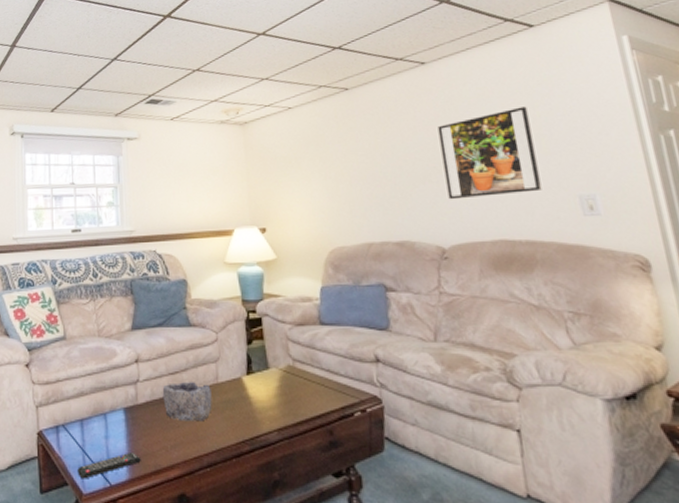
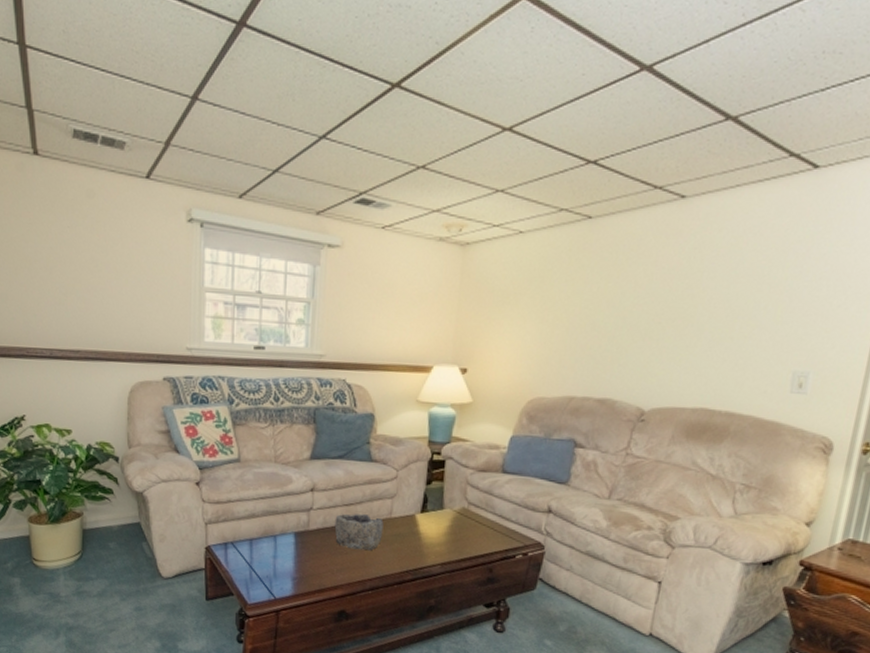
remote control: present [77,451,141,479] -> none [244,571,307,592]
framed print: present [437,106,542,200] -> none [664,265,777,362]

